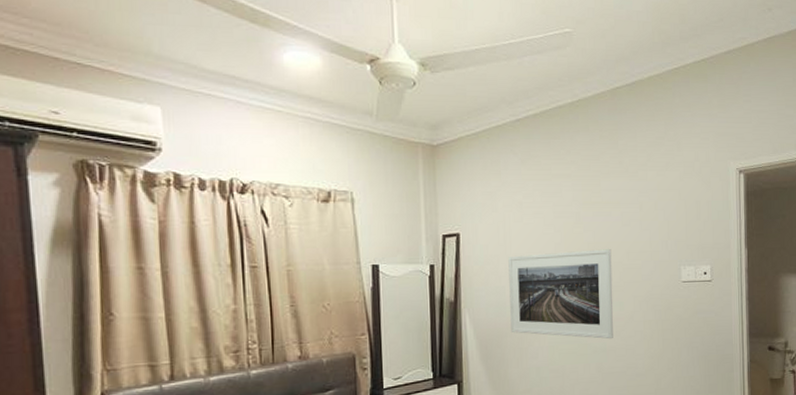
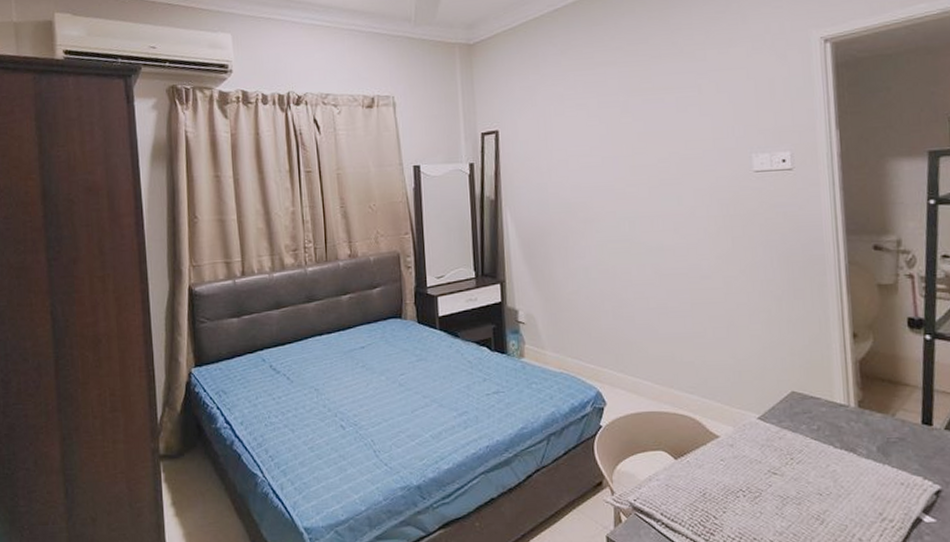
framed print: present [508,249,614,339] -> none [550,138,671,238]

